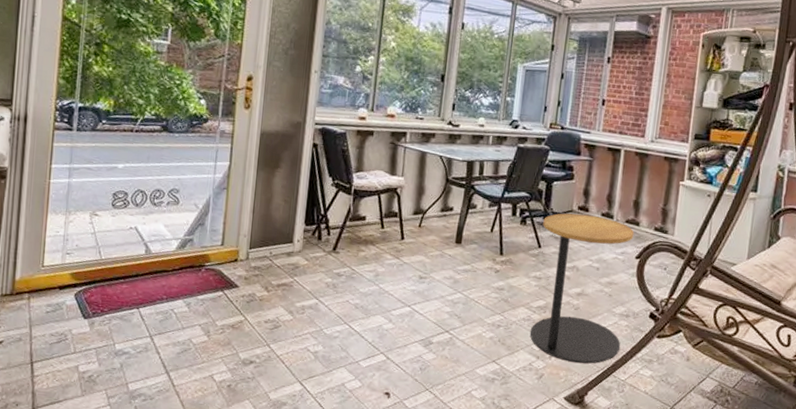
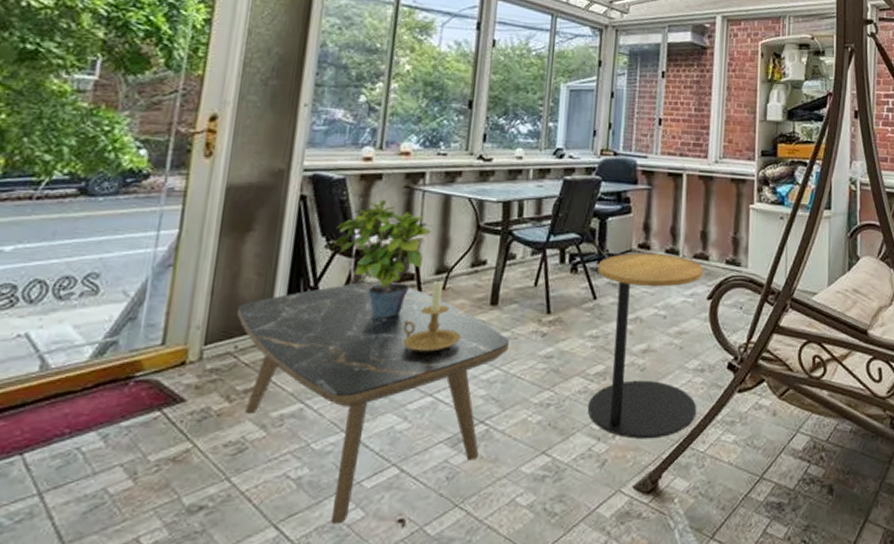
coffee table: none [271,214,470,389] -> present [237,279,509,524]
potted plant: none [336,151,411,244] -> present [332,199,432,318]
candle holder: none [388,218,433,274] -> present [403,279,461,352]

